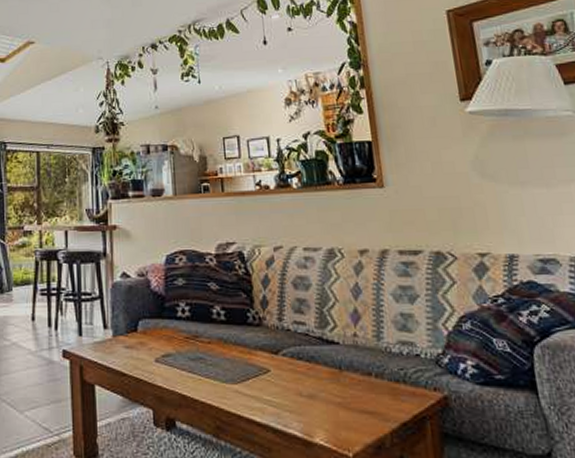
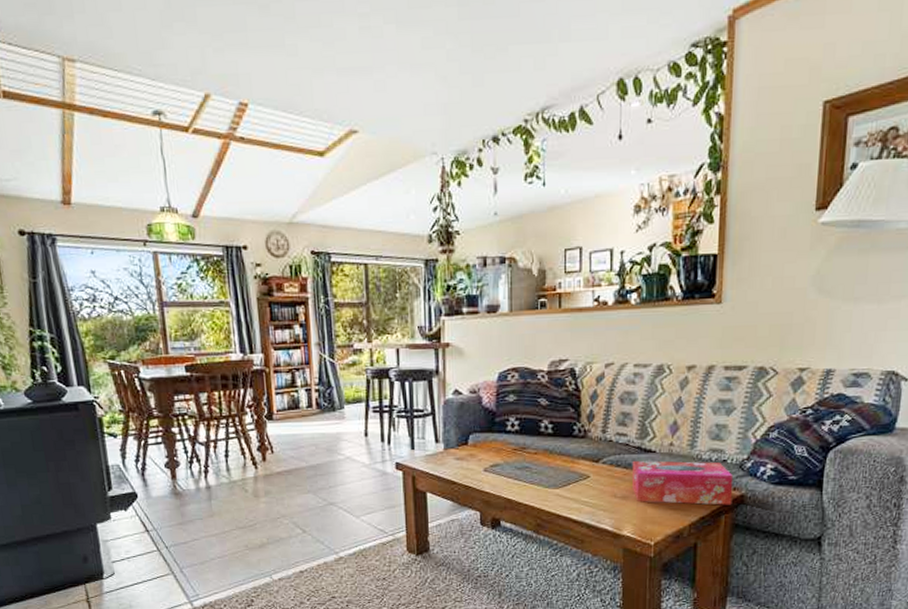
tissue box: none [314,353,436,409] -> present [631,461,734,505]

